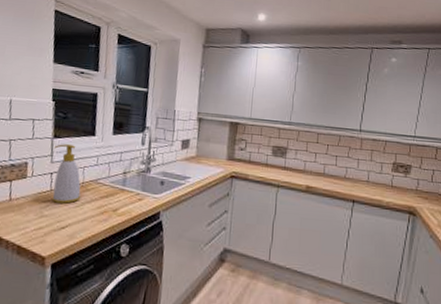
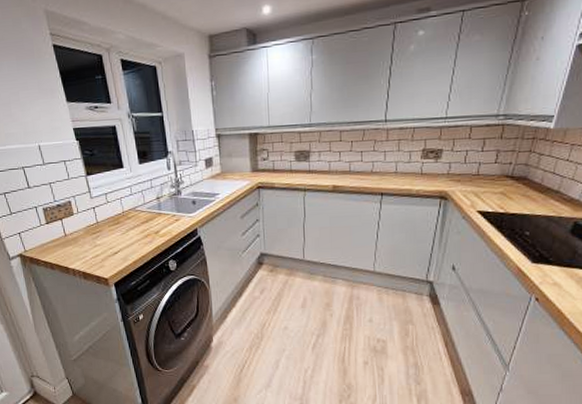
soap bottle: present [52,144,81,204] -> none [90,179,125,233]

